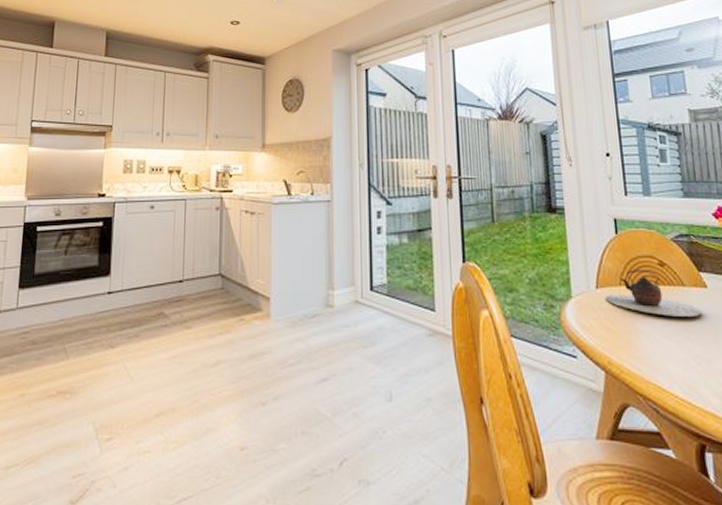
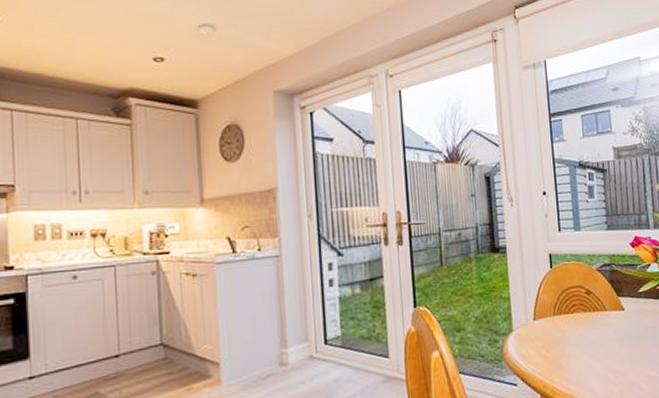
teapot: present [605,270,702,317] -> none [541,299,620,339]

